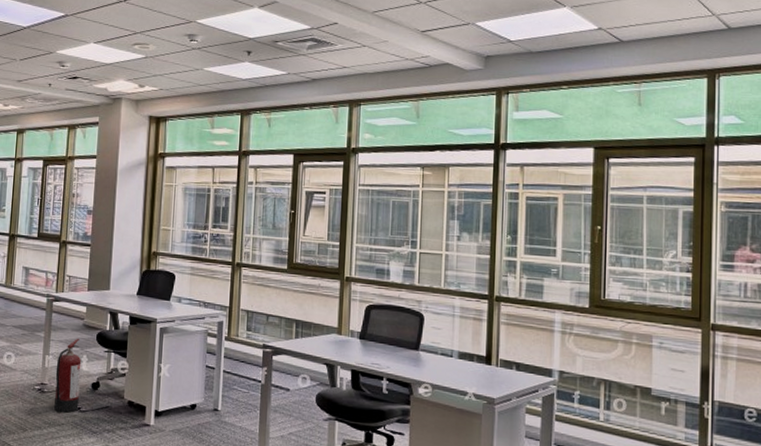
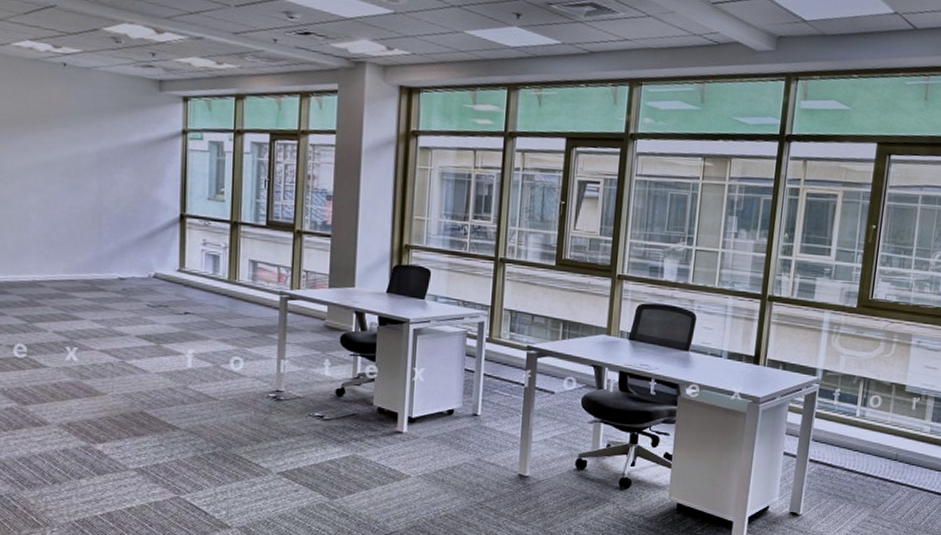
fire extinguisher: present [54,338,82,413] -> none [293,340,323,422]

